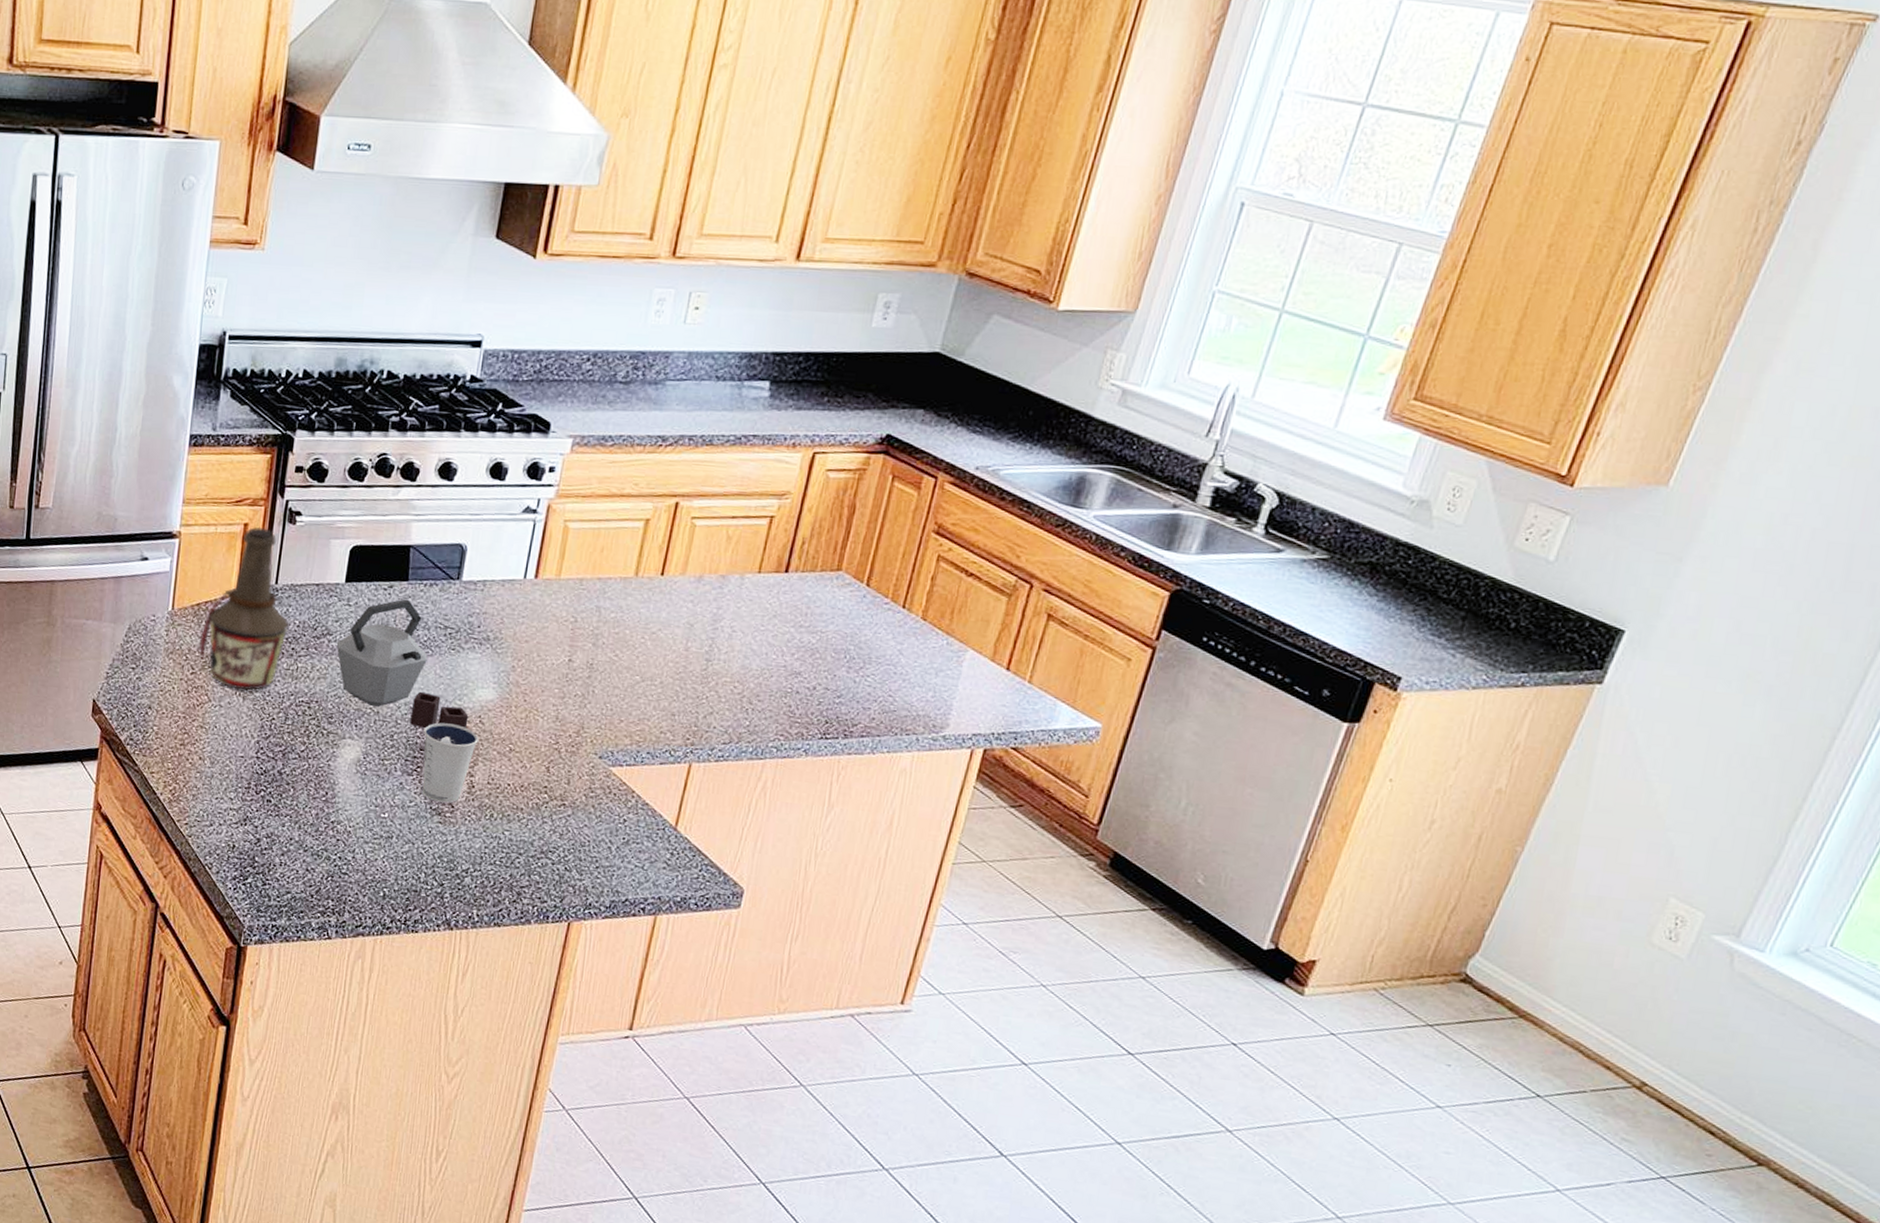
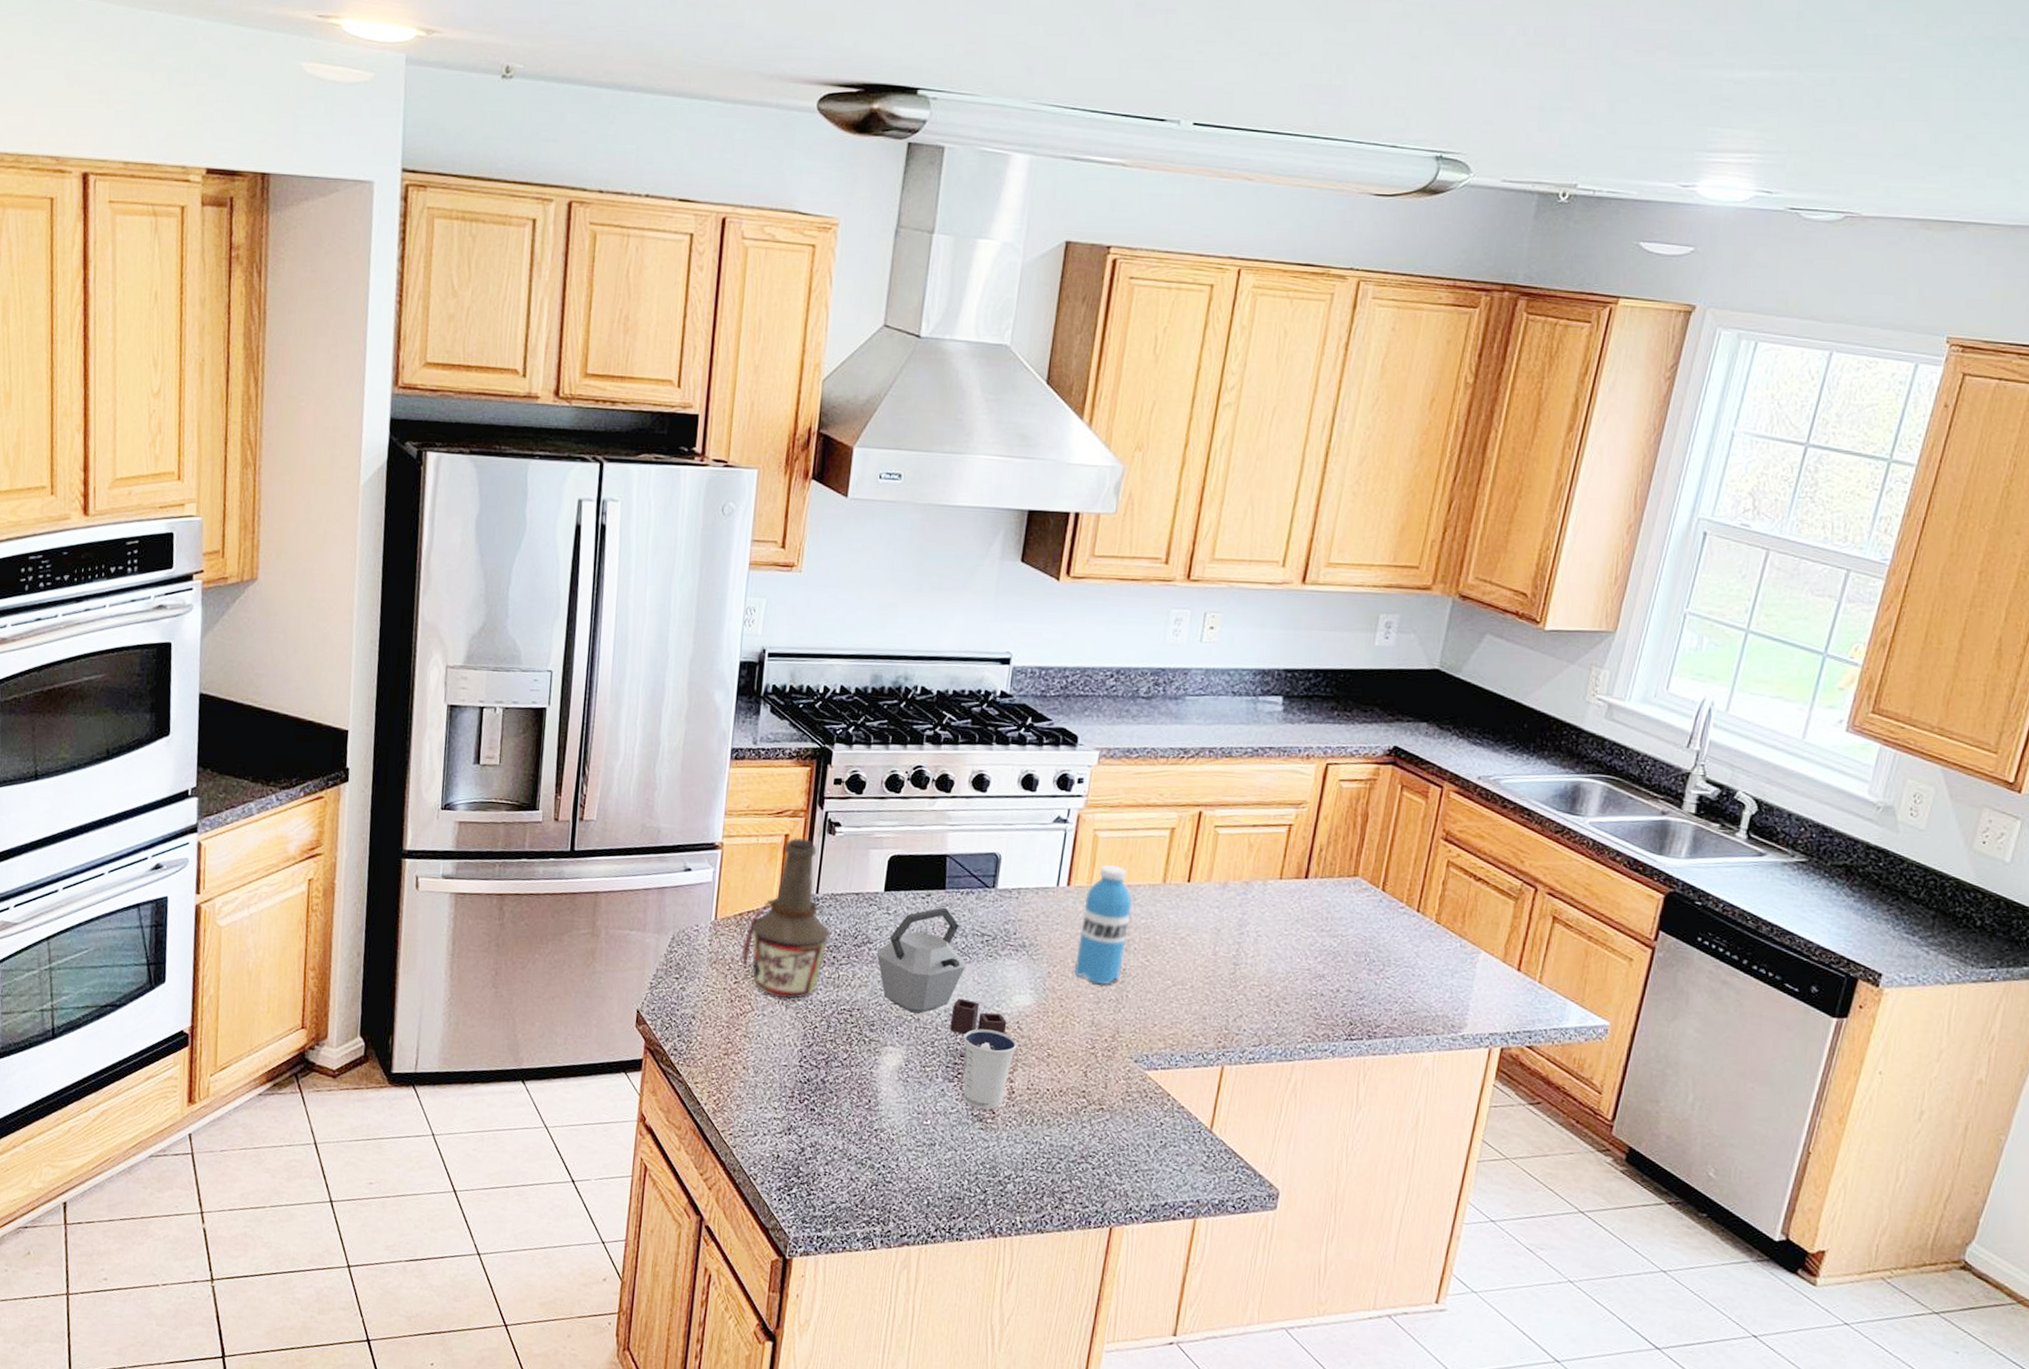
water bottle: none [540,556,602,680] -> present [1075,864,1132,986]

